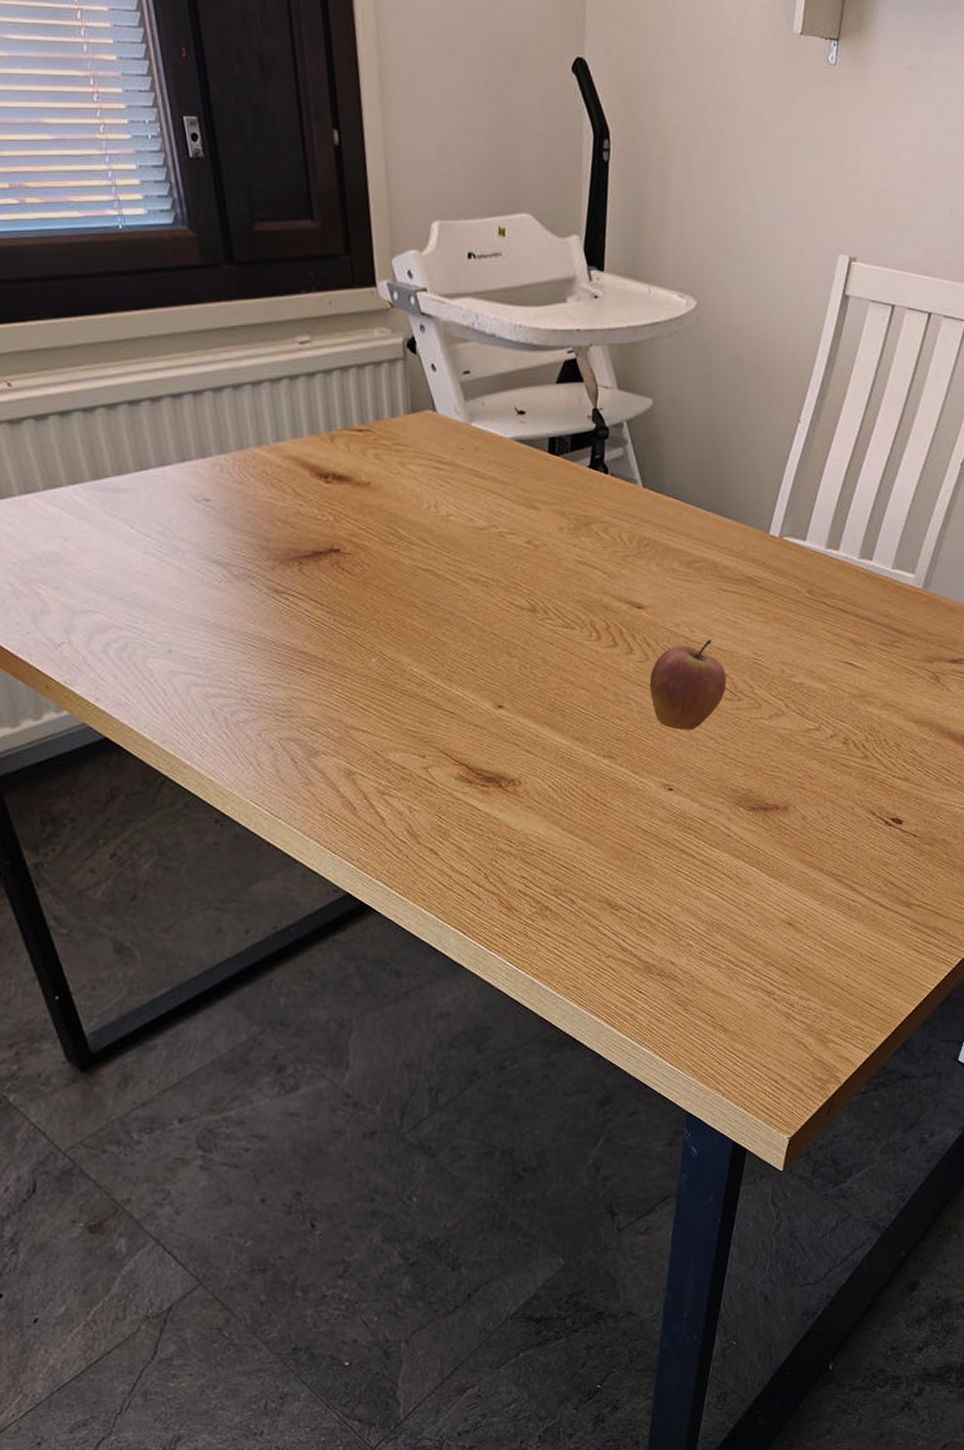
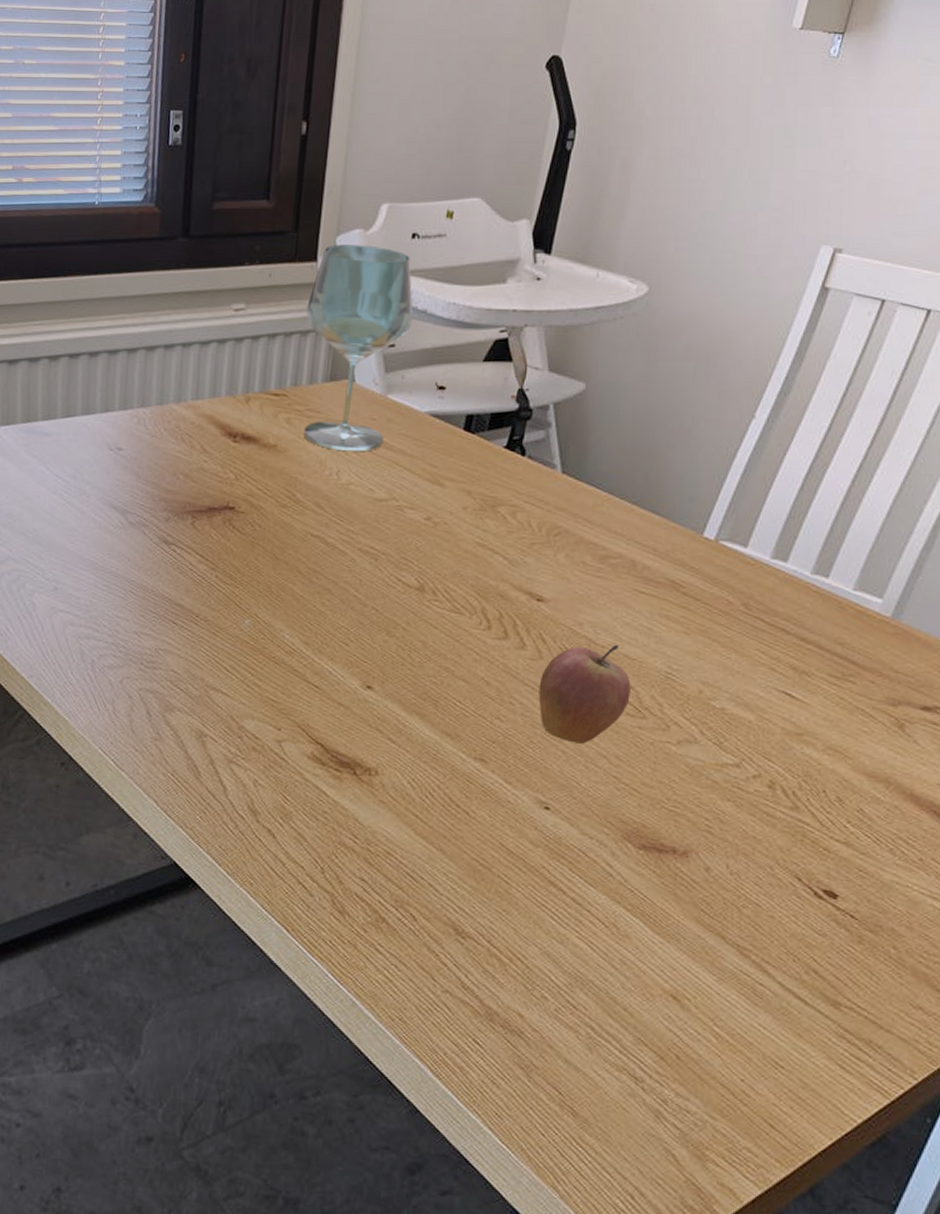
wine glass: none [374,267,483,484] -> present [303,244,413,452]

